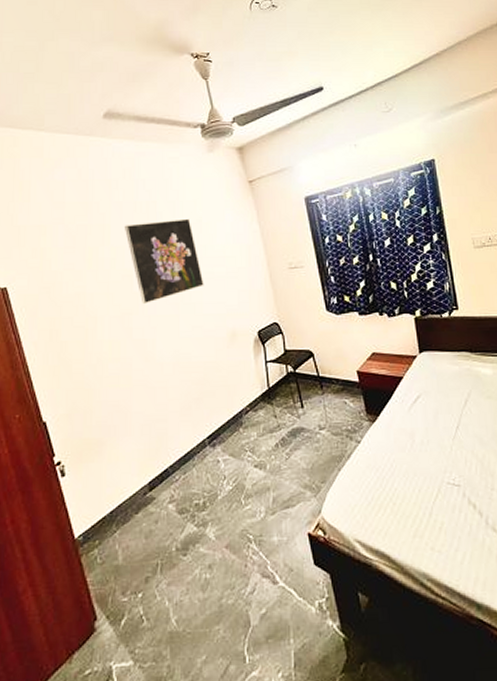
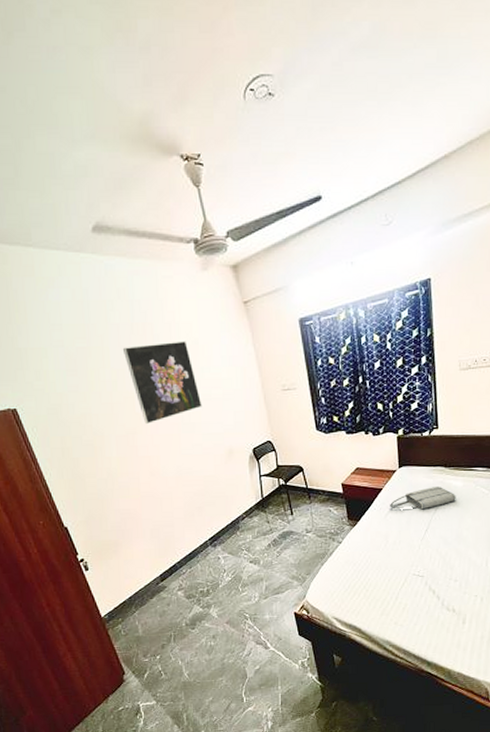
tote bag: none [413,375,487,402] -> present [390,487,456,510]

